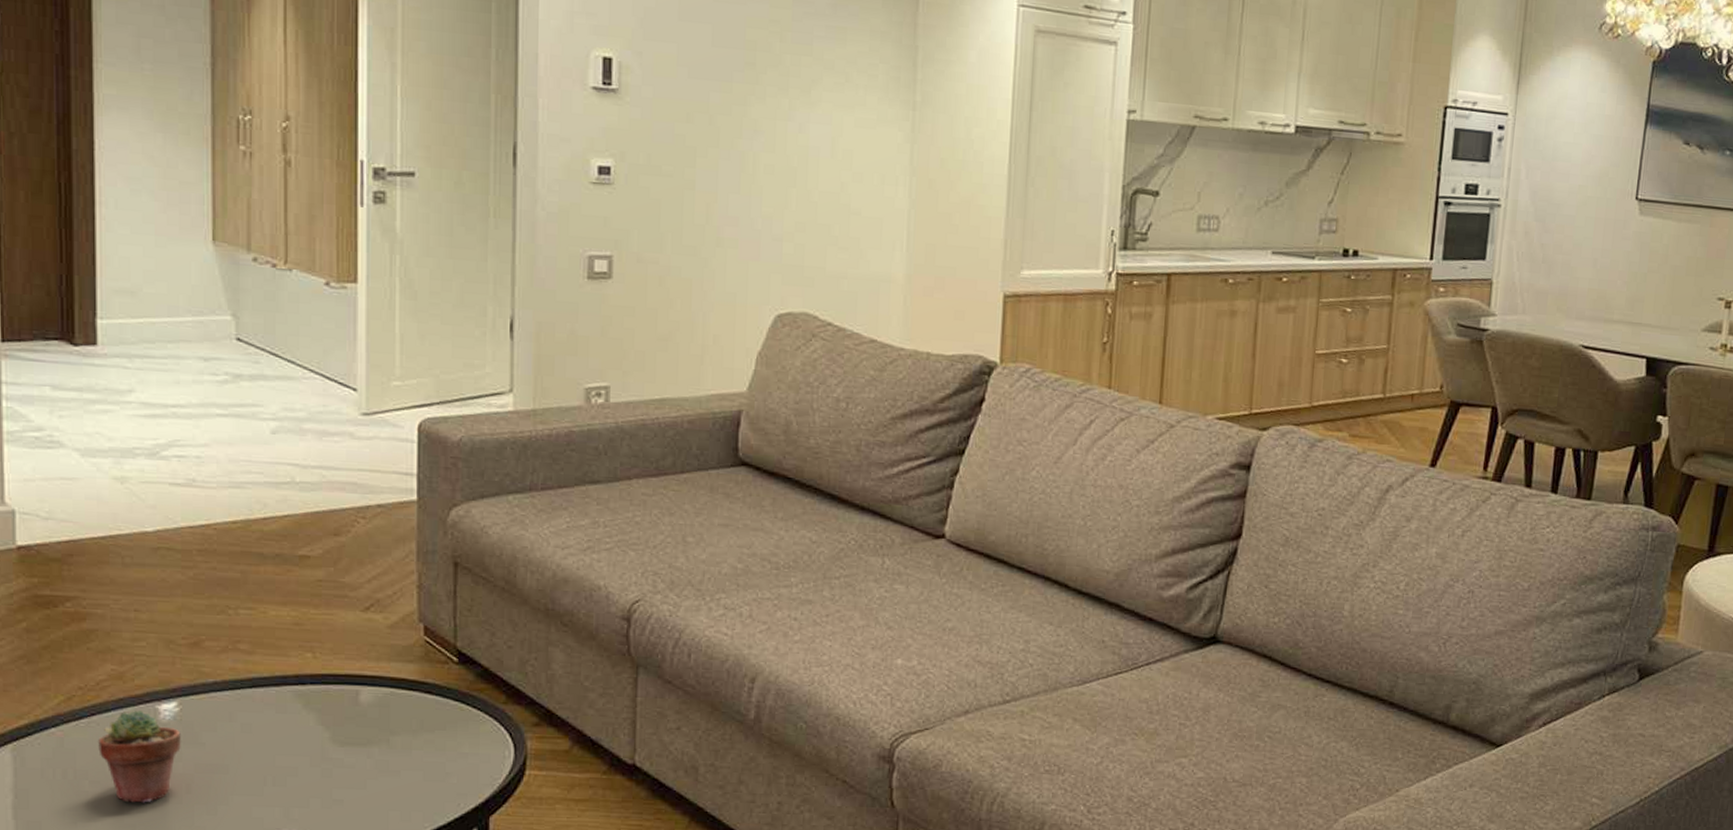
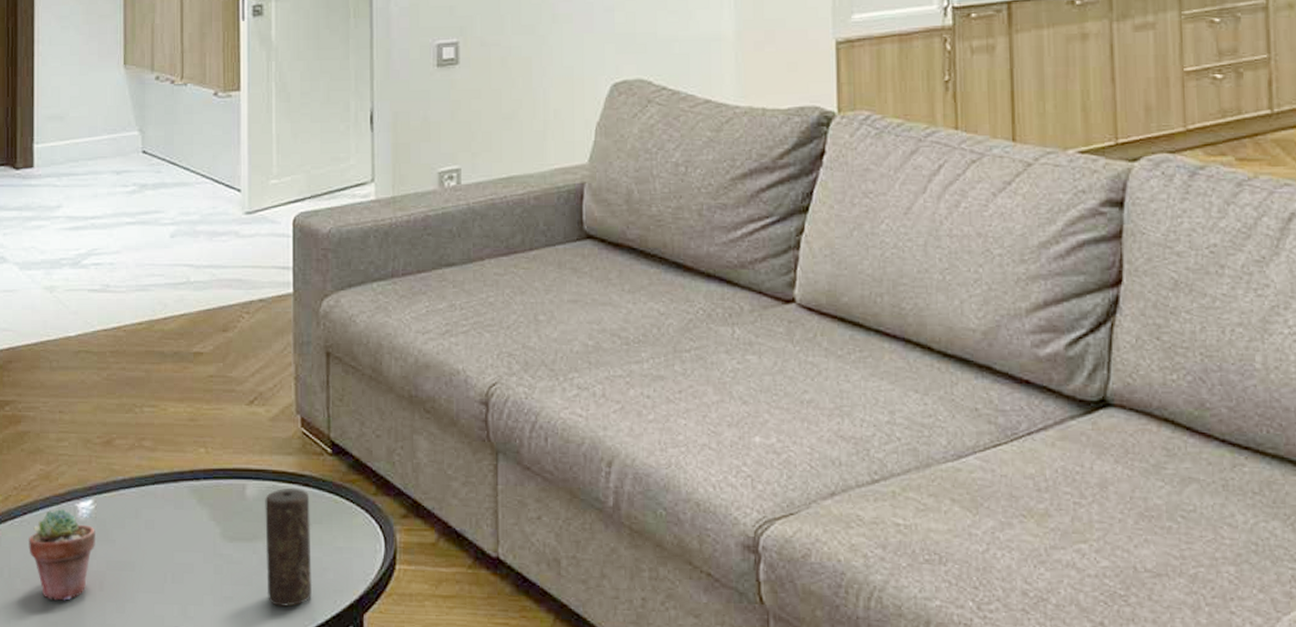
candle: none [381,695,434,809] -> present [265,488,313,607]

